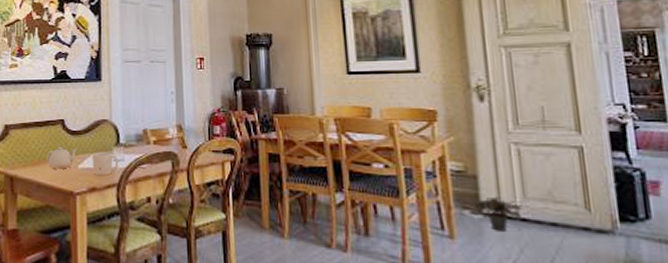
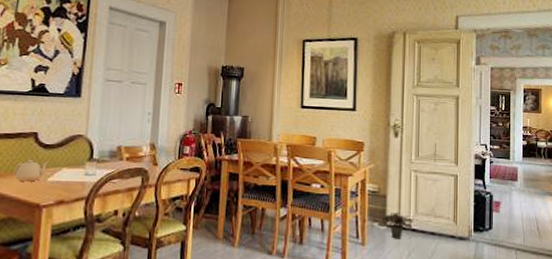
mug: present [92,152,118,175] -> none [62,166,90,189]

